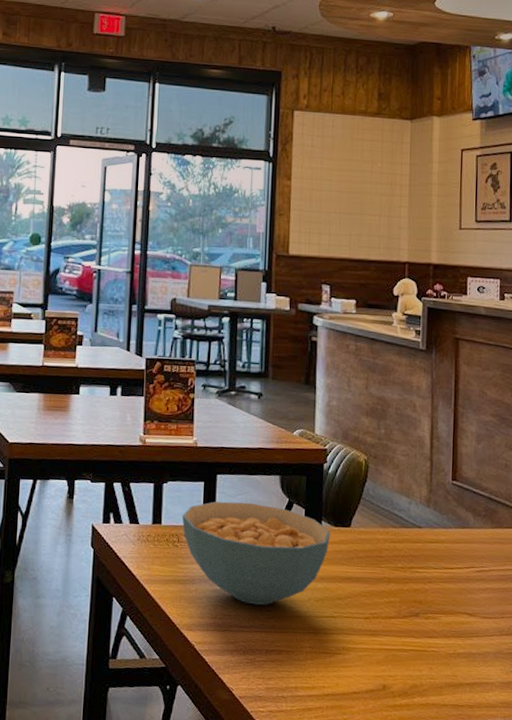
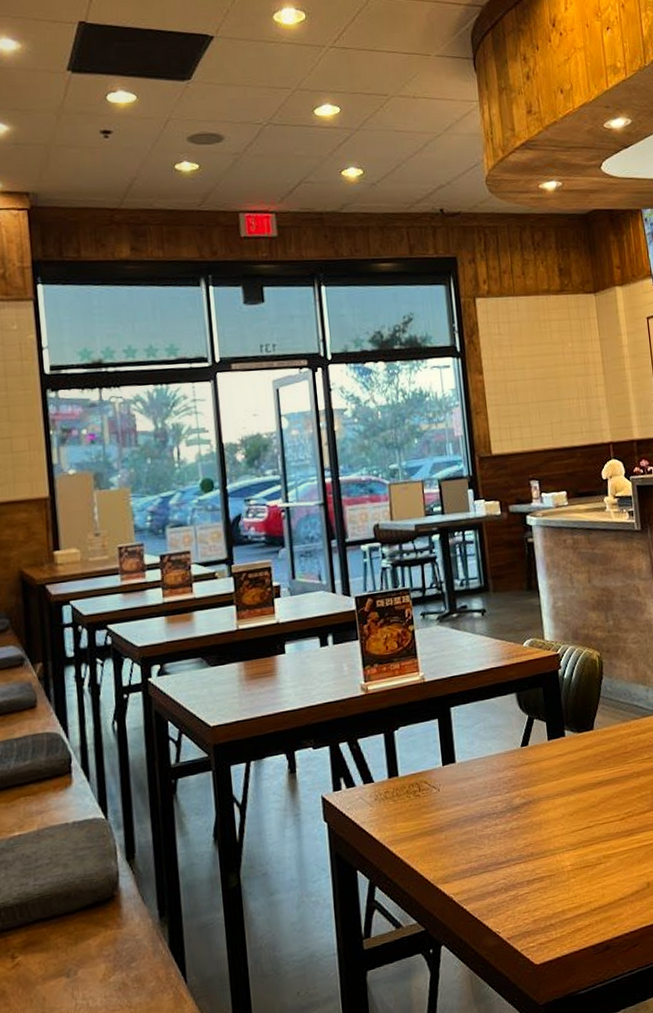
cereal bowl: present [181,501,330,605] -> none [419,727,575,838]

